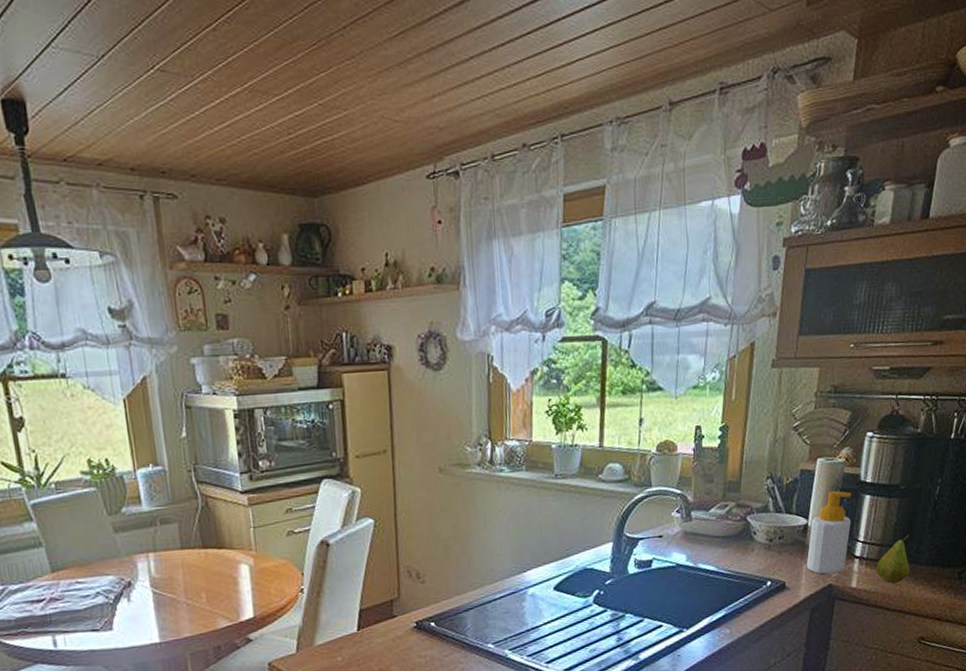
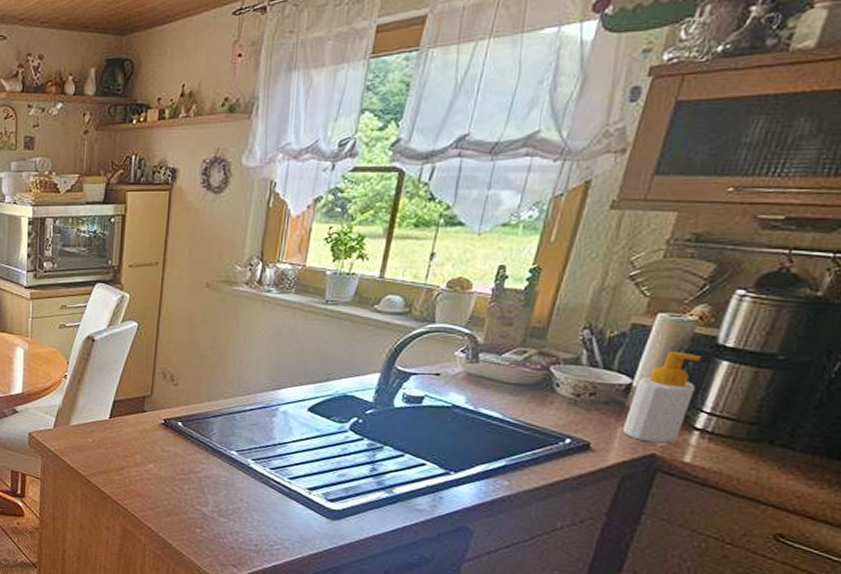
fruit: present [877,535,911,584] -> none [724,414,784,467]

